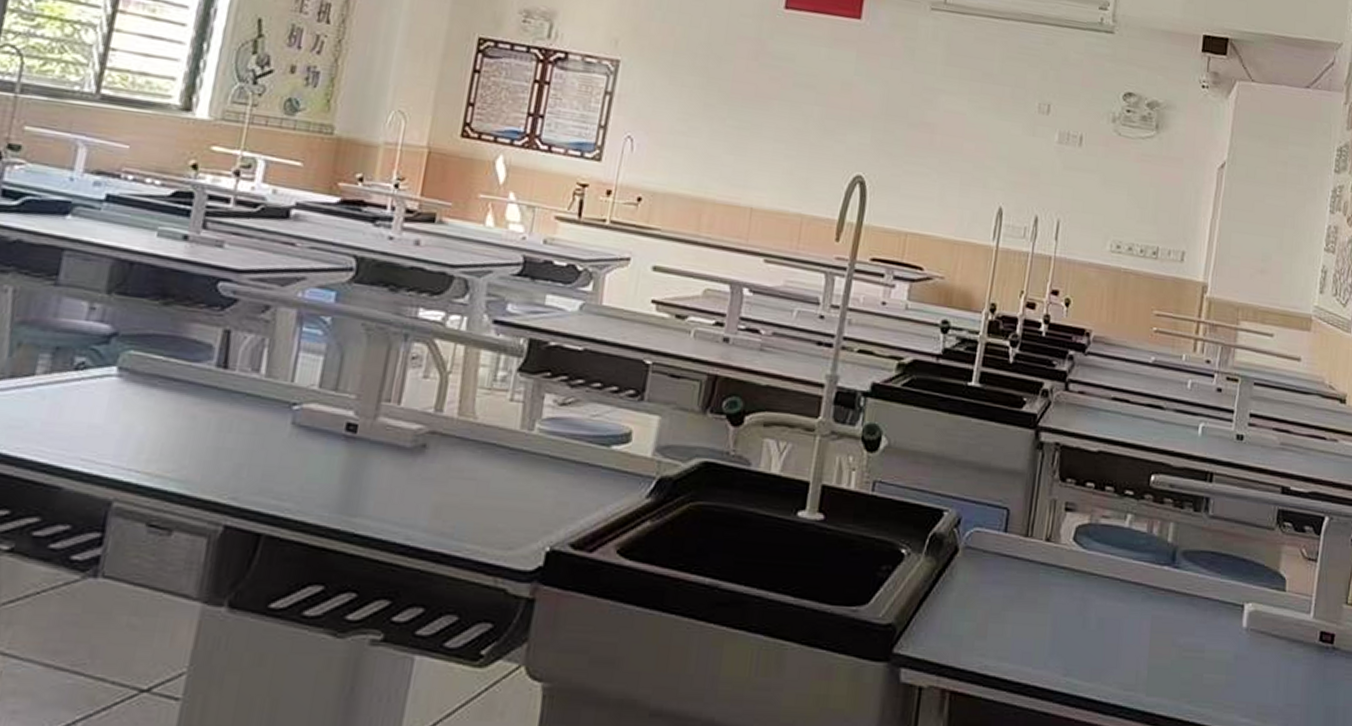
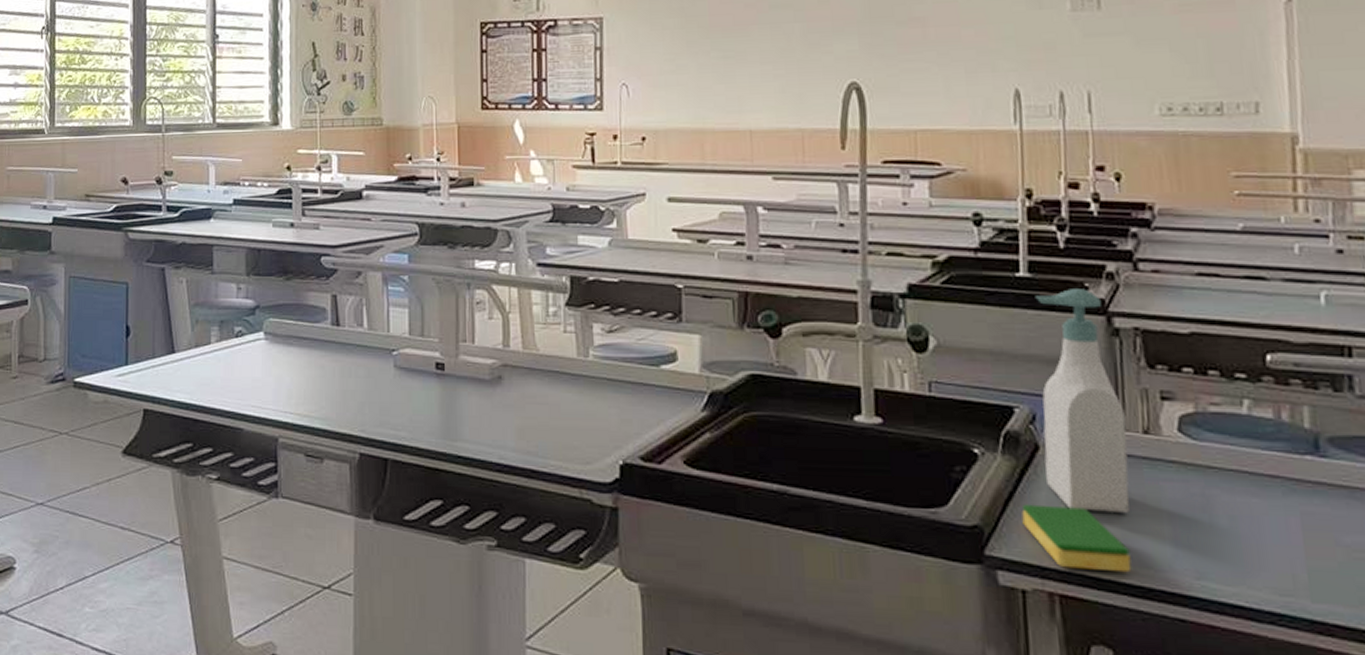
dish sponge: none [931,604,1016,670] -> present [1021,504,1132,573]
soap bottle: none [958,402,1035,614] -> present [1035,289,1130,513]

